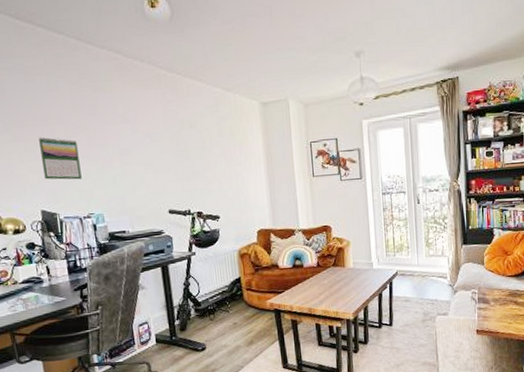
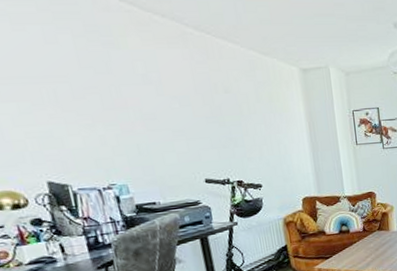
calendar: present [39,137,82,180] -> none [36,97,98,147]

